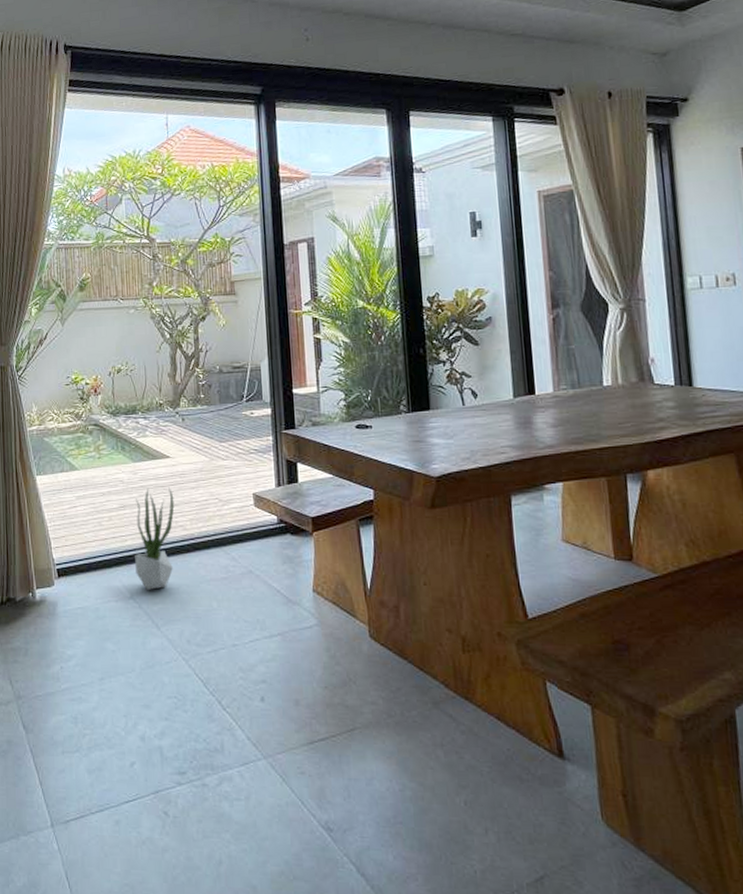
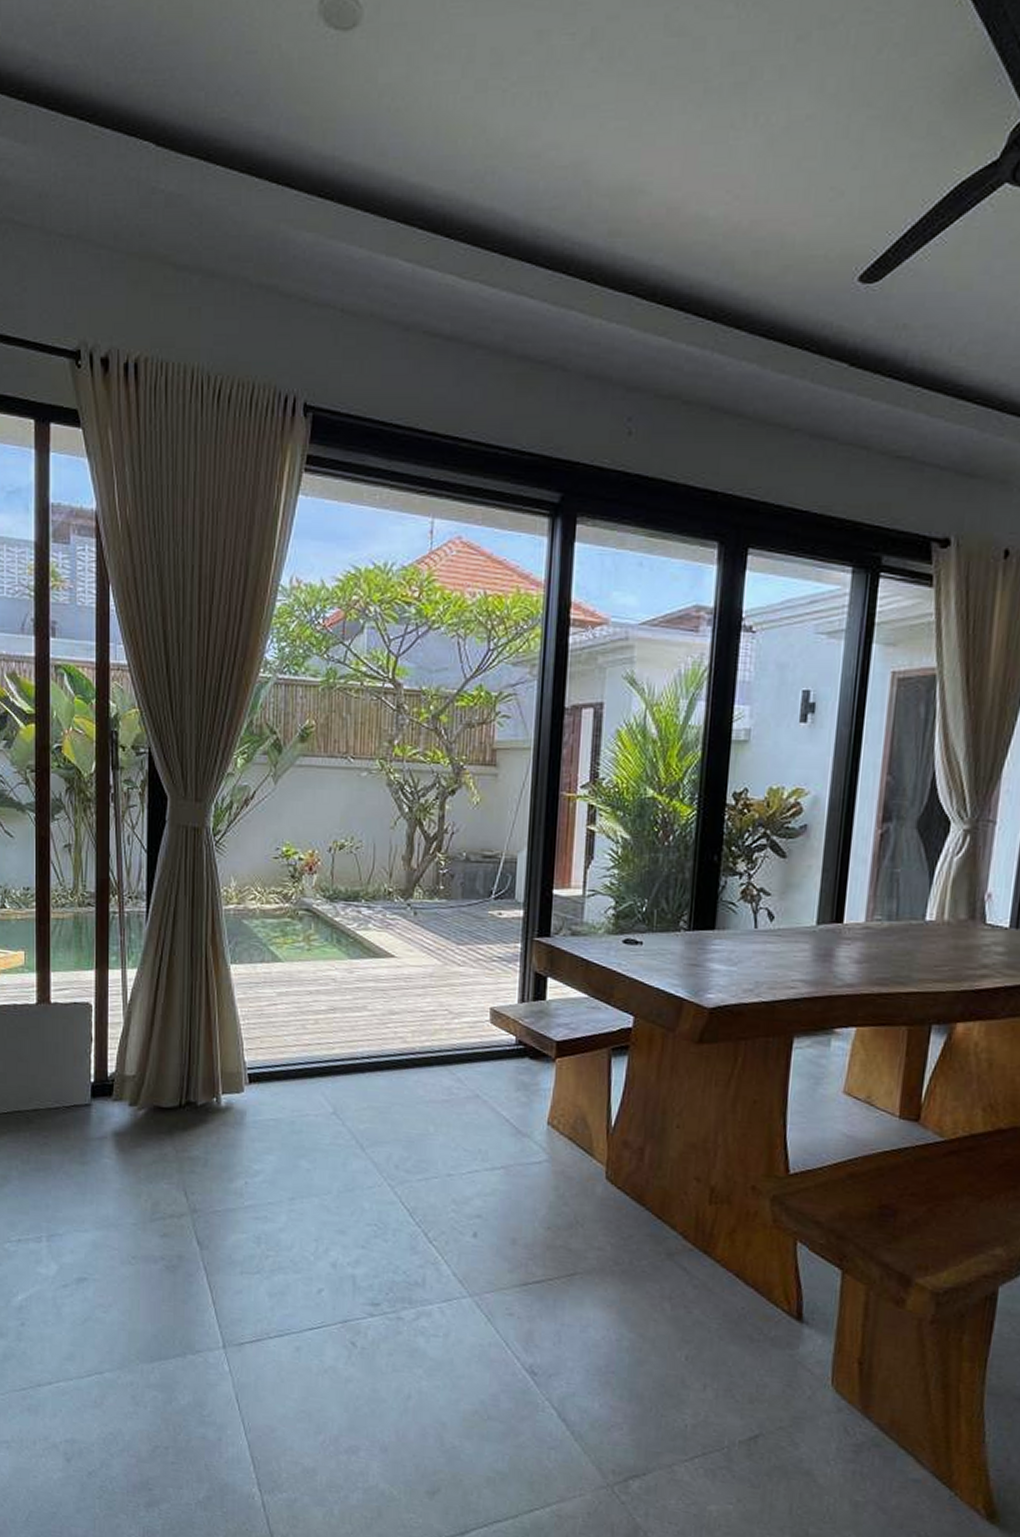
potted plant: present [135,487,175,590] -> none [342,990,396,1107]

